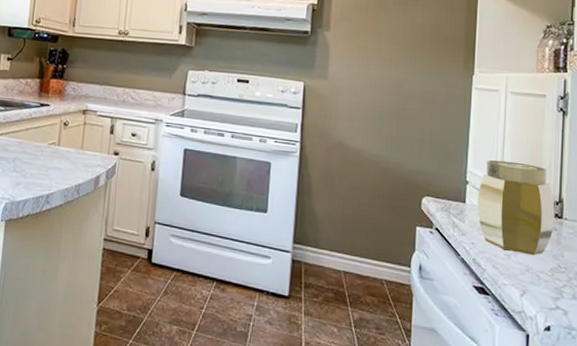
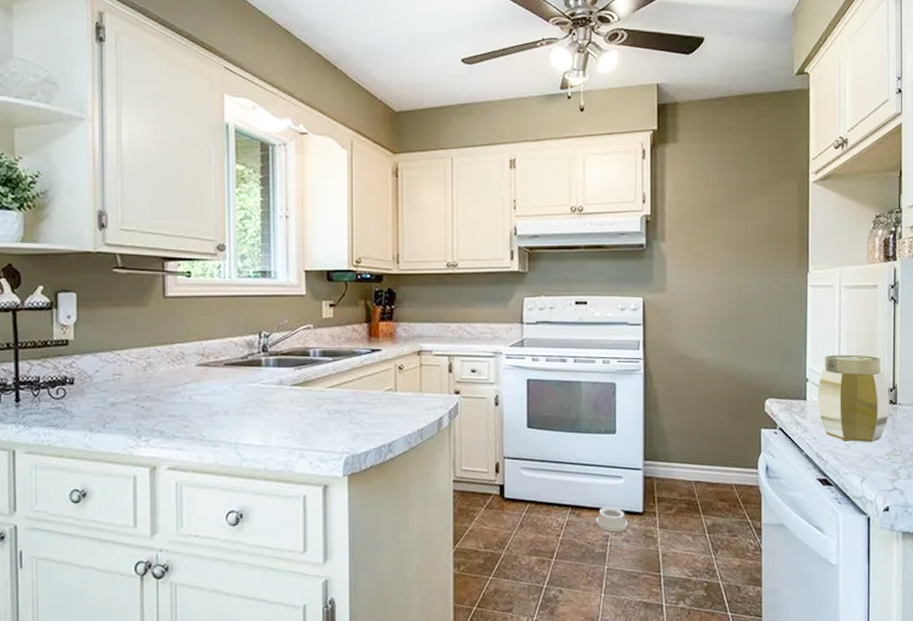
pet bowl: none [240,285,273,314] -> present [596,507,629,533]

